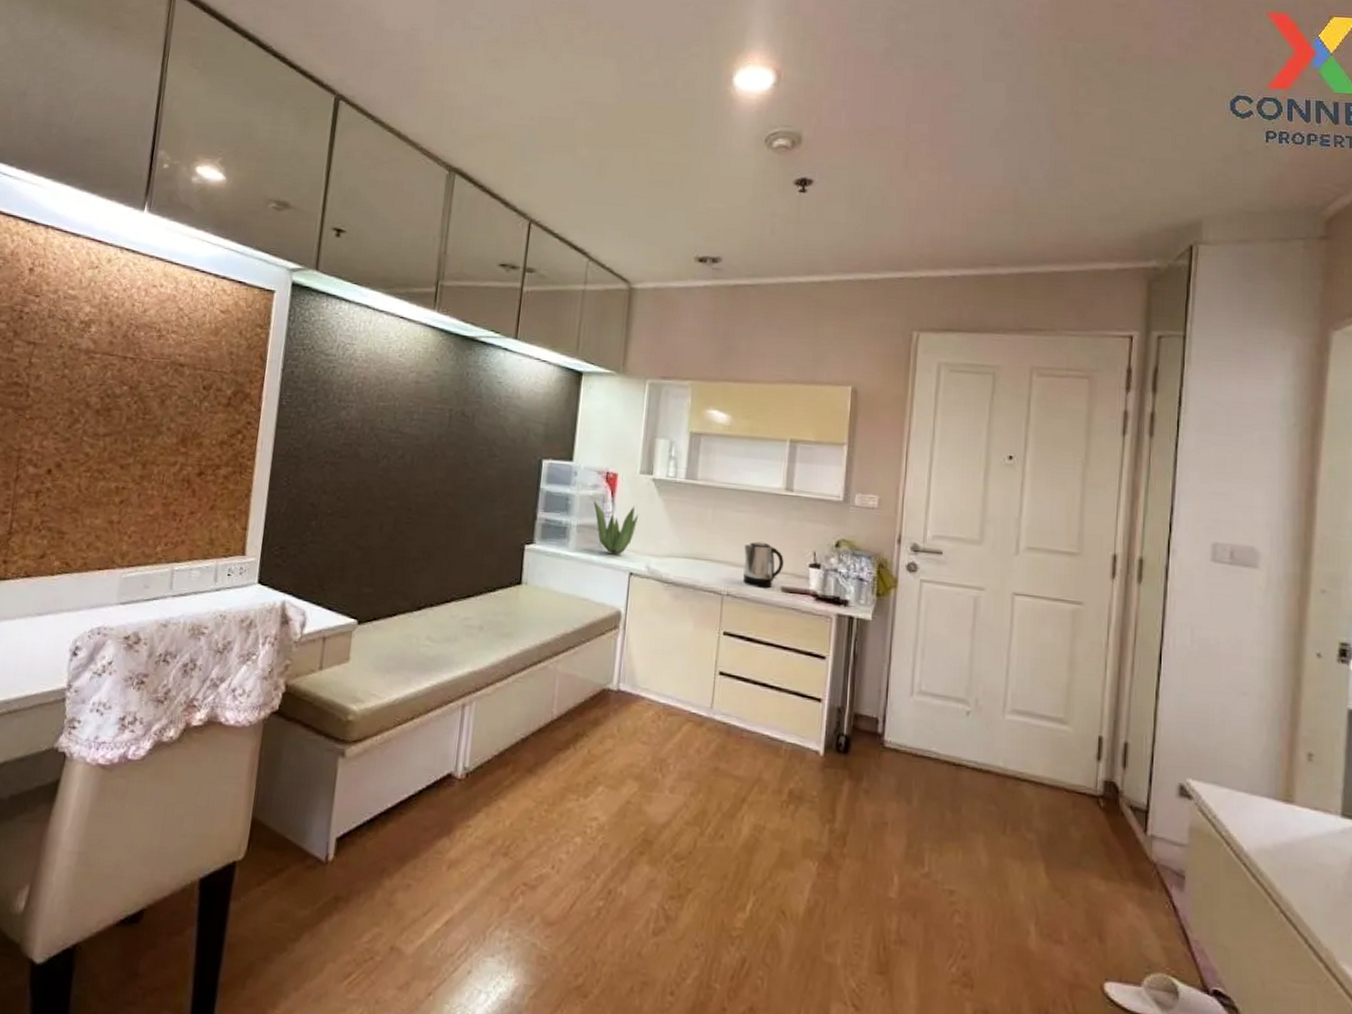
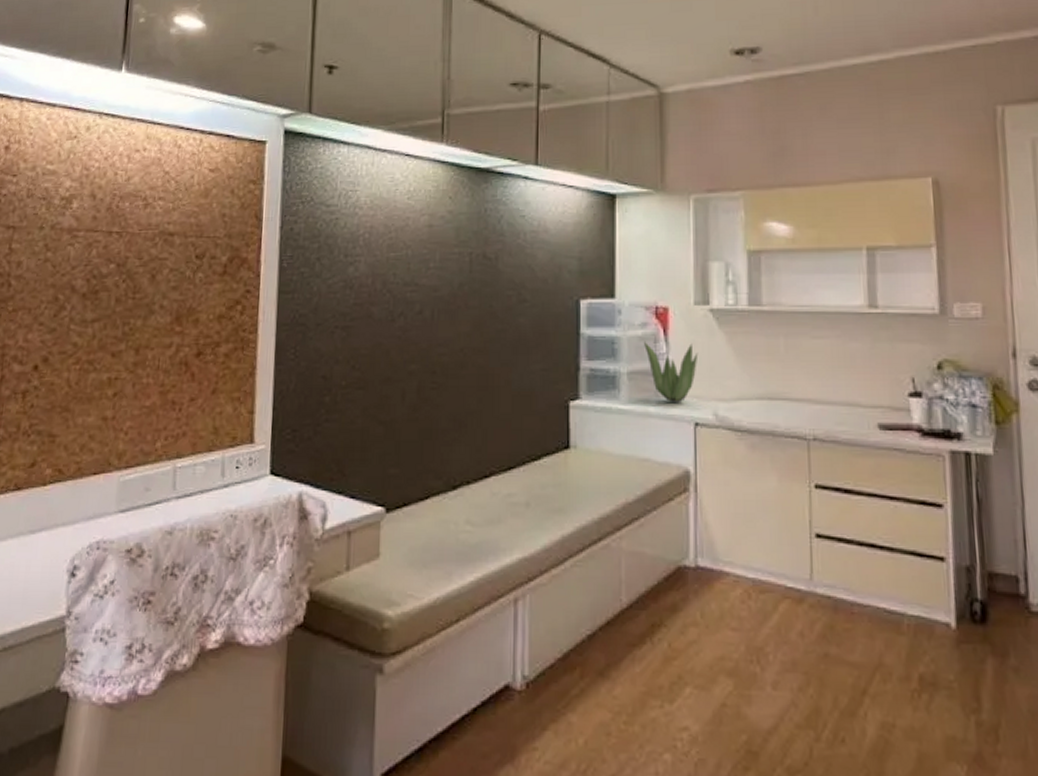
kettle: present [742,541,784,588] -> none [827,372,878,427]

